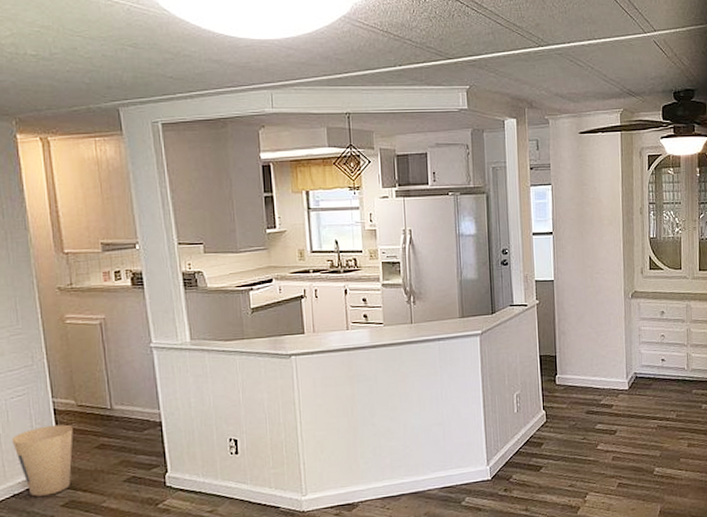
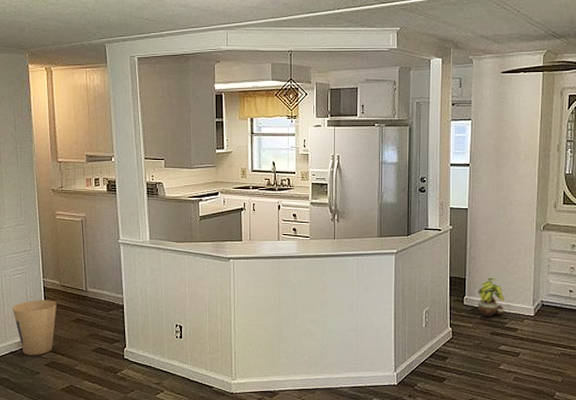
potted plant: none [569,352,598,396] -> present [477,277,504,318]

